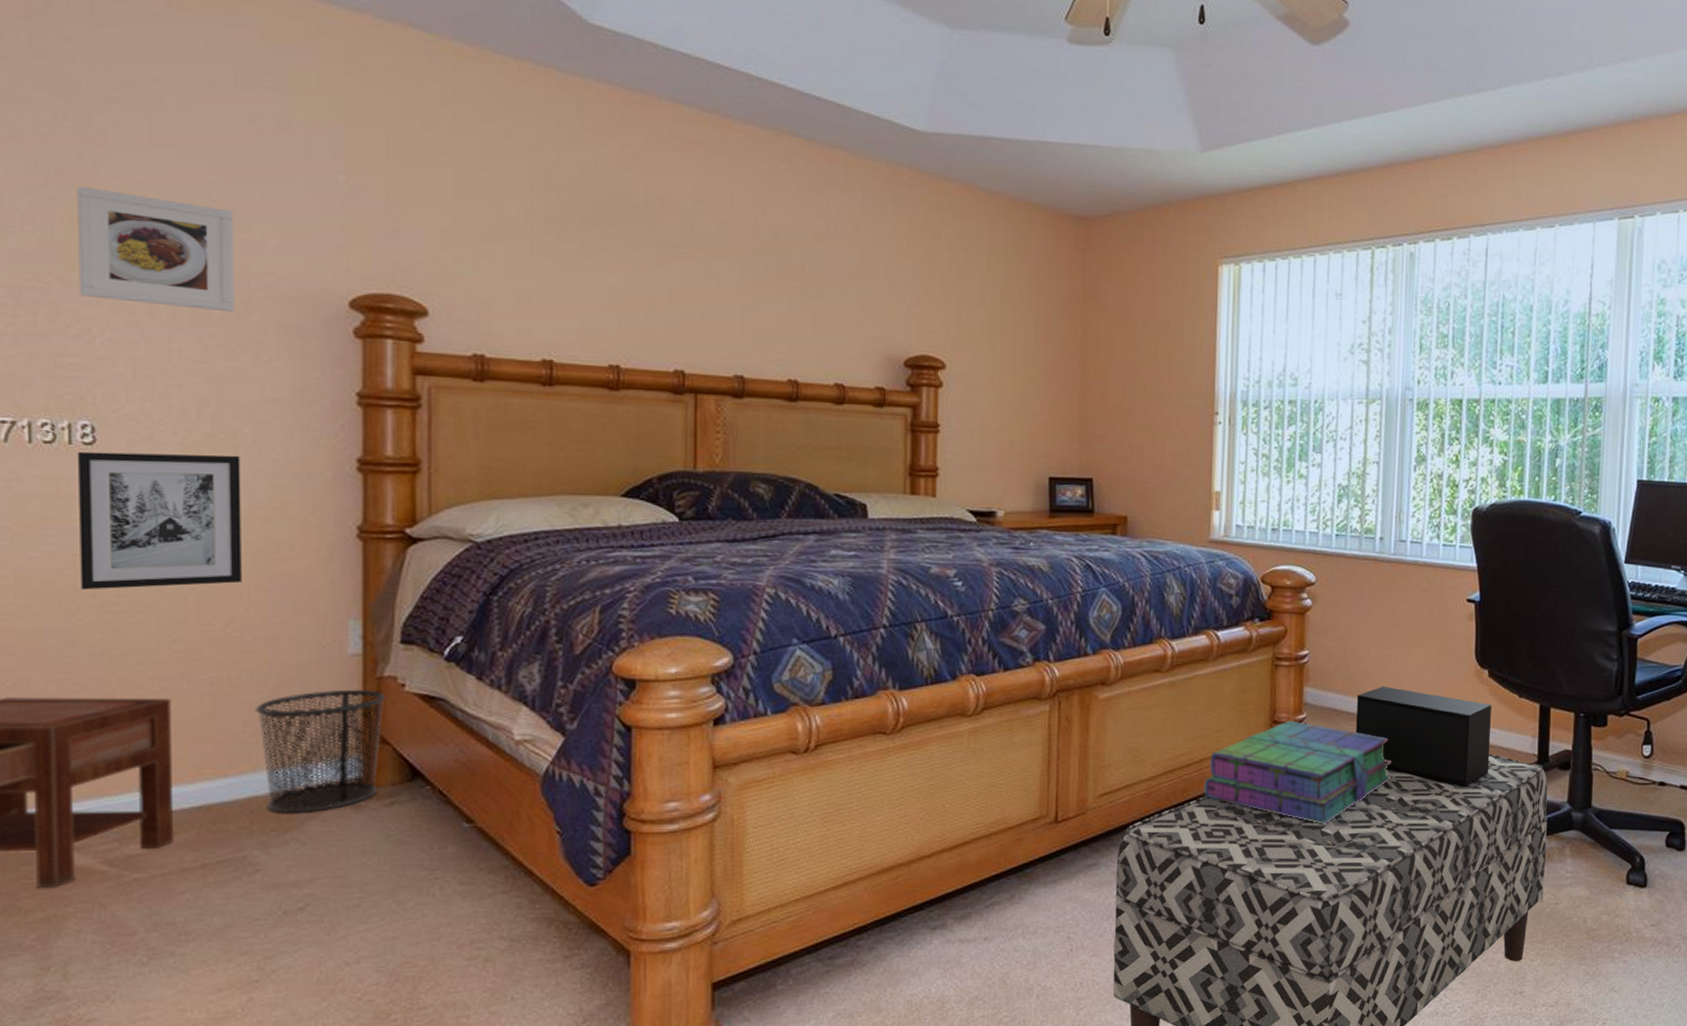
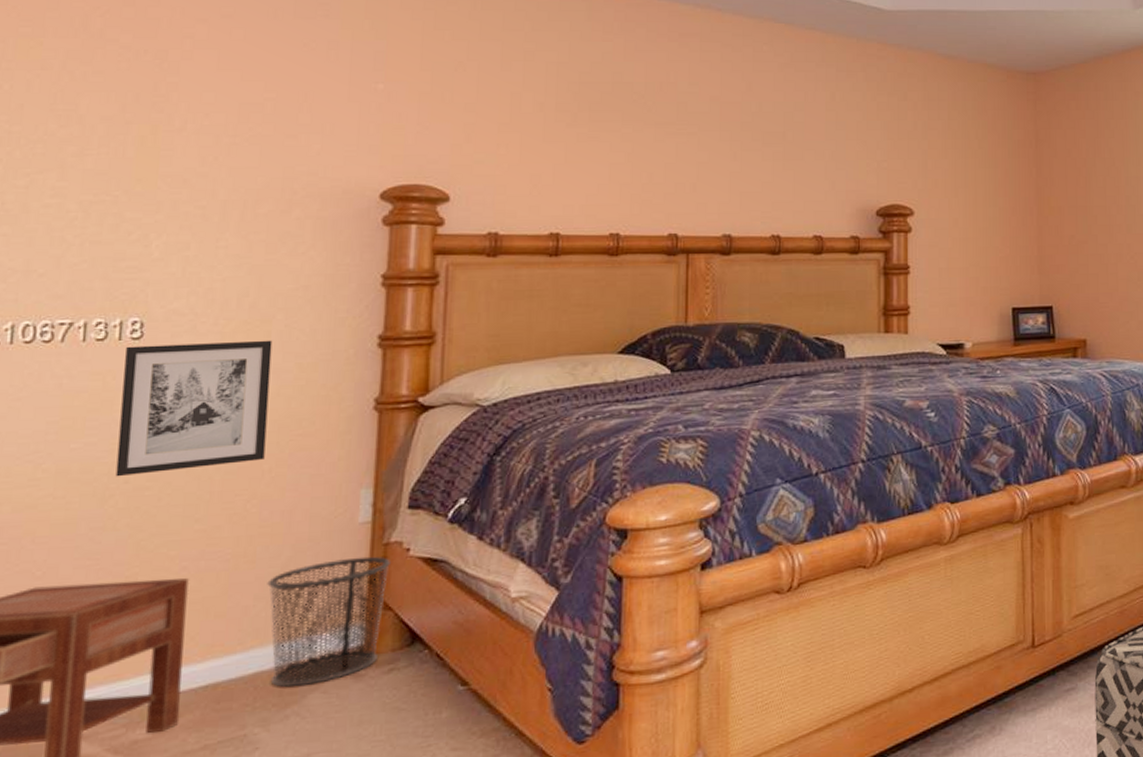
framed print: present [77,185,235,313] -> none [142,110,284,211]

